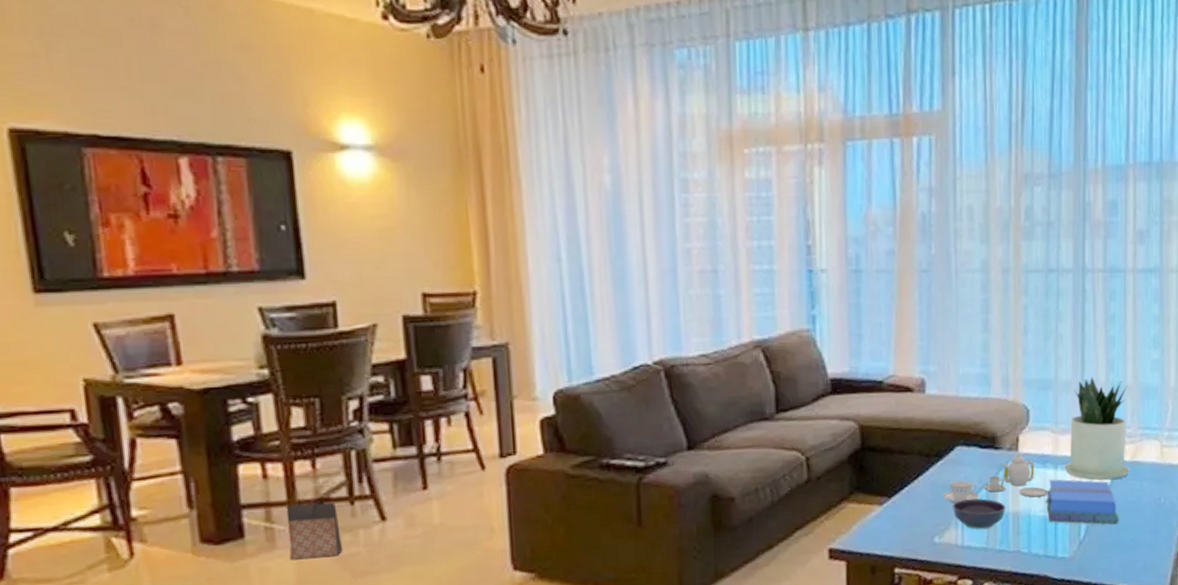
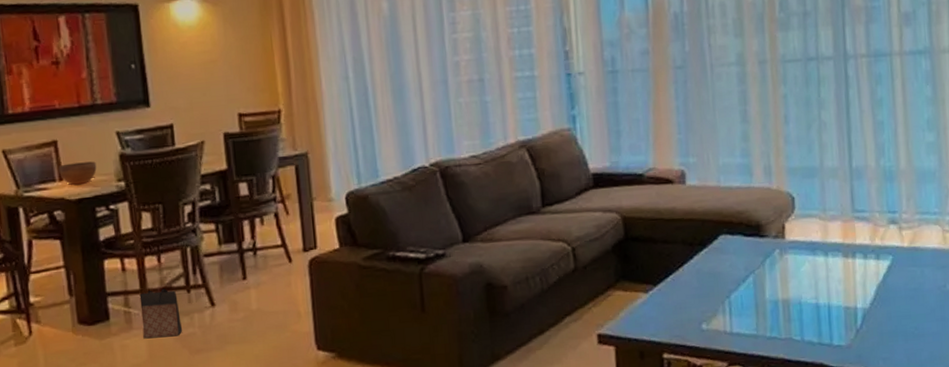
bowl: none [176,342,230,372] -> present [58,161,97,186]
teacup: present [942,480,980,503] -> none [708,268,747,291]
bowl: present [953,498,1005,530] -> none [719,286,774,317]
teapot: present [983,453,1047,498] -> none [749,240,818,285]
books: present [1046,479,1119,526] -> none [817,266,900,313]
planter: present [1064,377,1131,481] -> none [835,163,910,268]

